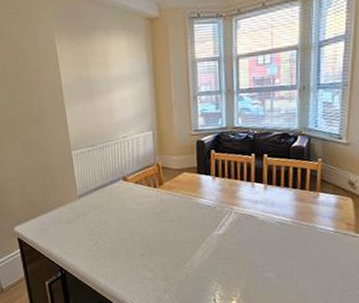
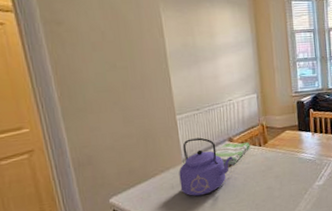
kettle: none [74,175,127,233] -> present [179,137,233,197]
dish towel: none [109,182,145,205] -> present [215,142,250,166]

